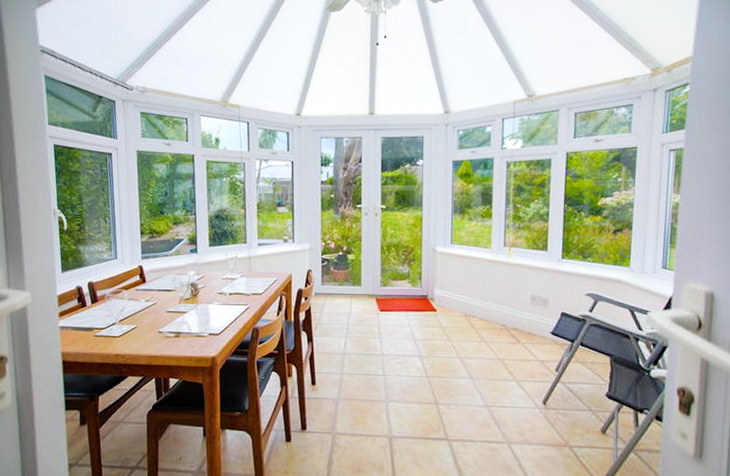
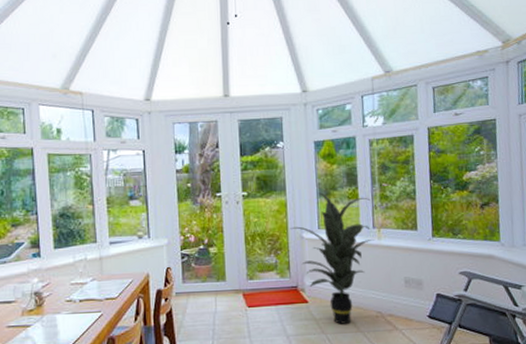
indoor plant: none [424,209,504,334] -> present [290,192,374,324]

